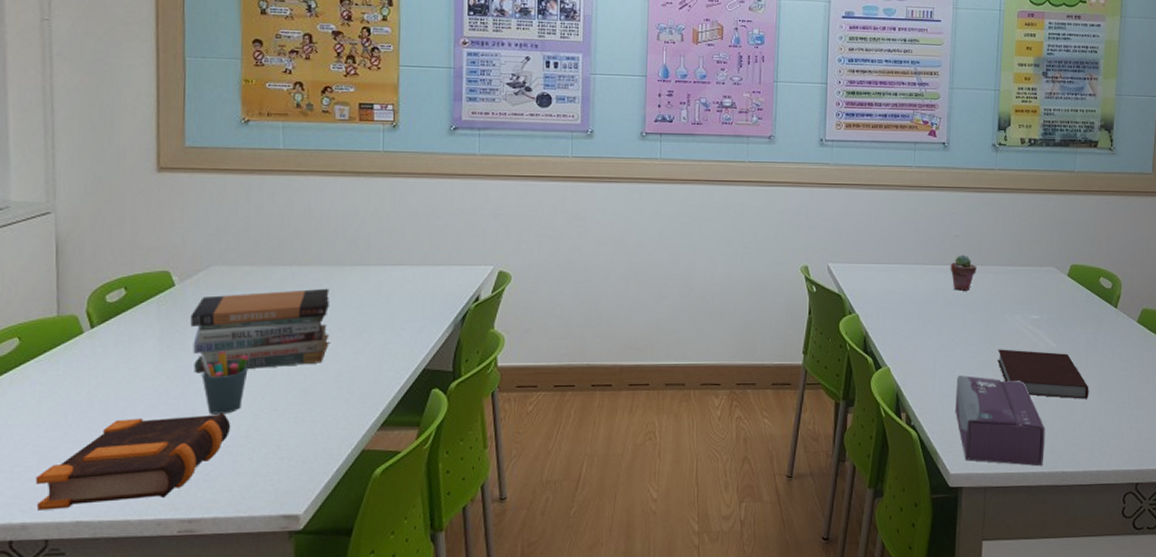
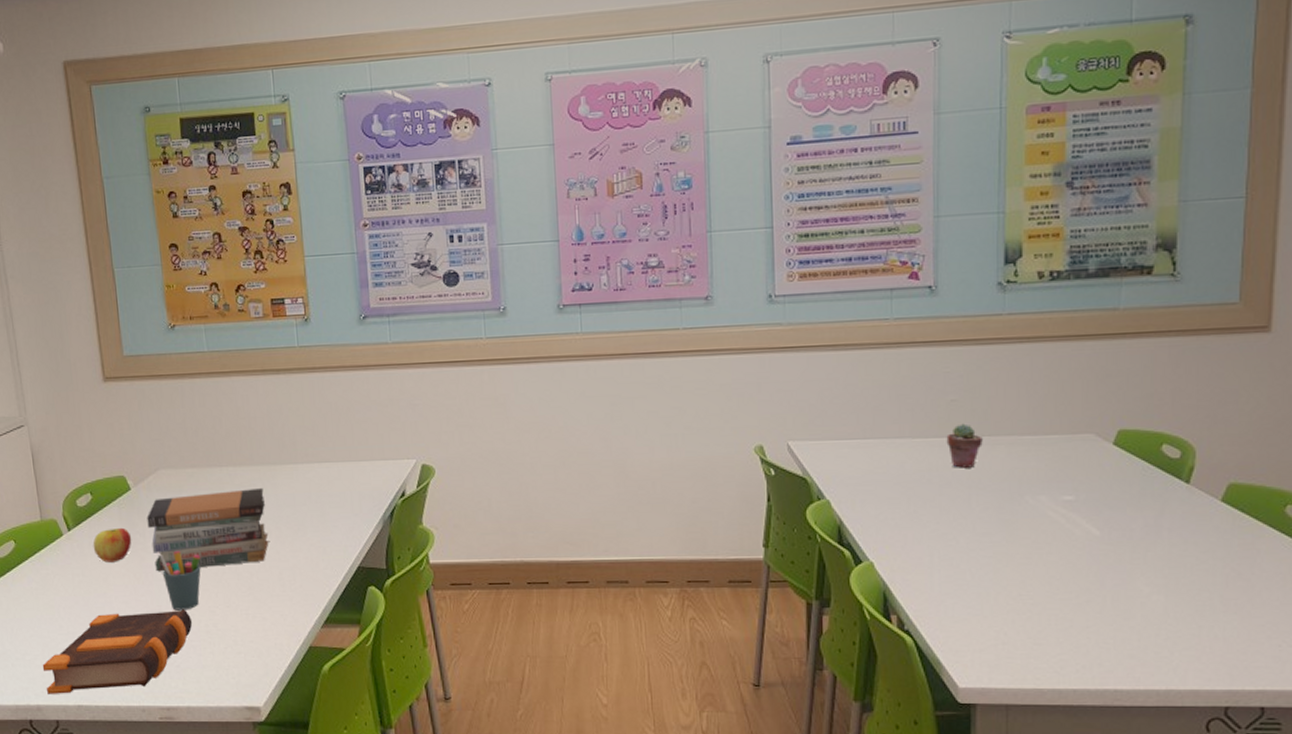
apple: none [120,325,170,363] -> present [93,527,132,563]
tissue box: present [955,374,1045,467] -> none [962,570,1088,682]
notebook: present [998,349,1089,399] -> none [1017,538,1151,600]

